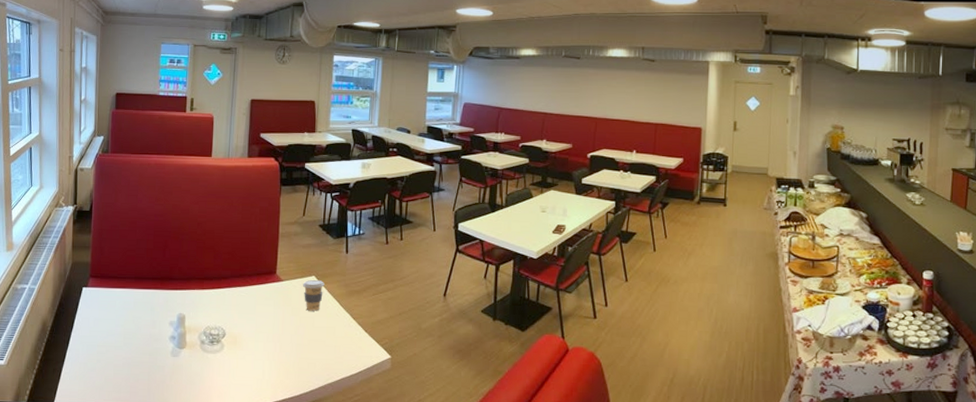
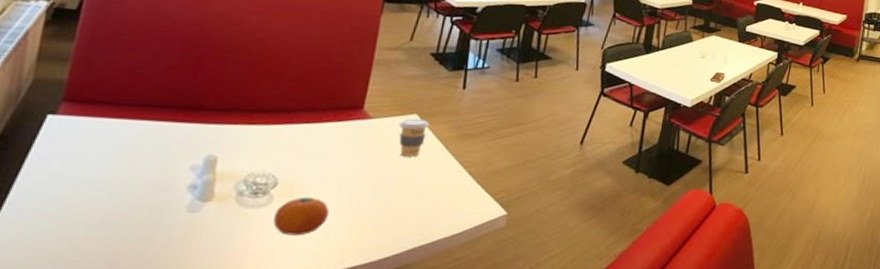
fruit: none [226,344,262,375] -> present [273,196,329,236]

